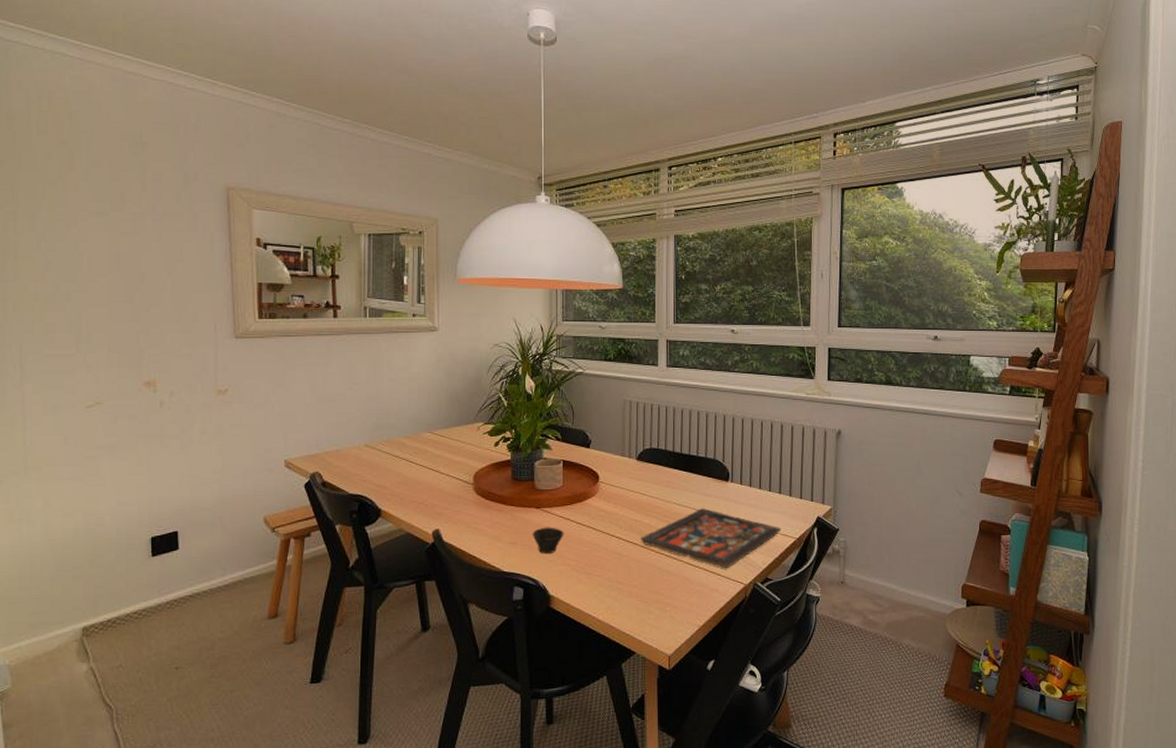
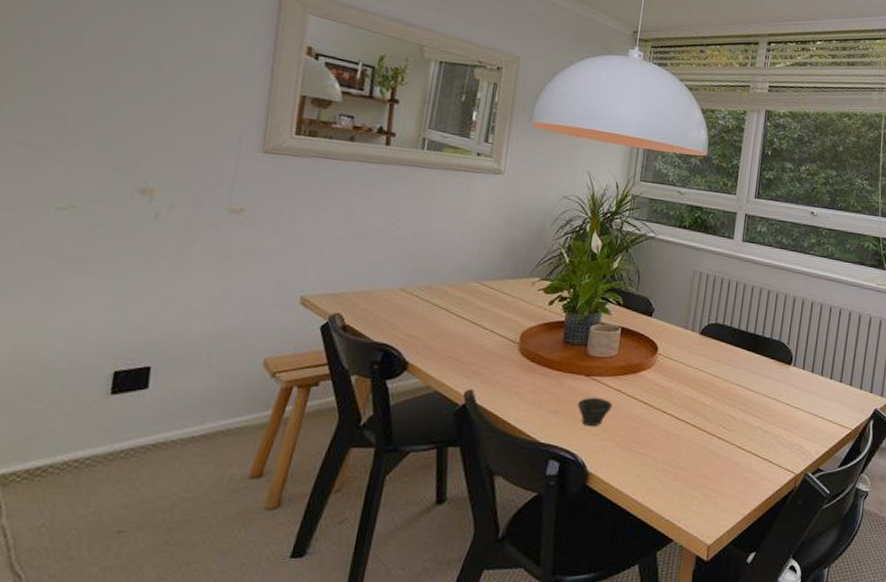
board game: present [641,508,782,570] -> none [694,391,839,457]

